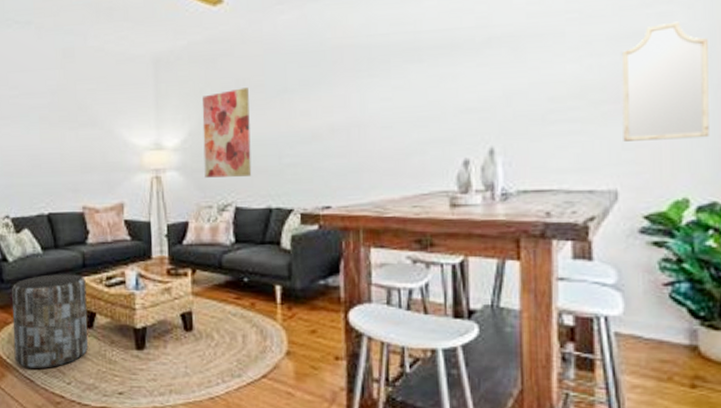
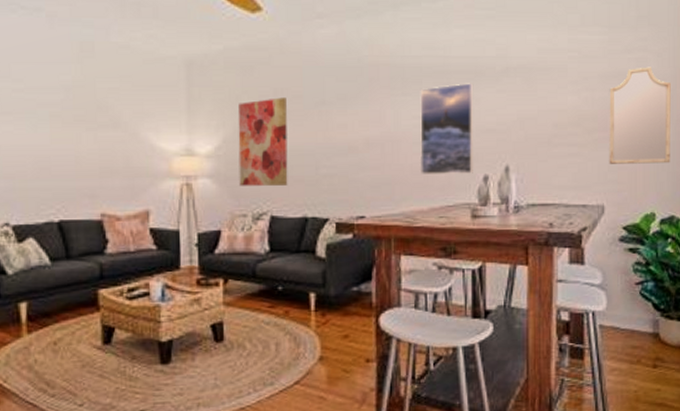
side table: present [12,274,89,368] -> none [11,286,106,392]
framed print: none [388,58,452,160] -> present [419,83,474,175]

